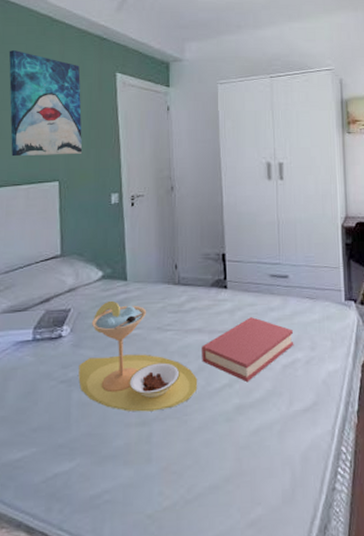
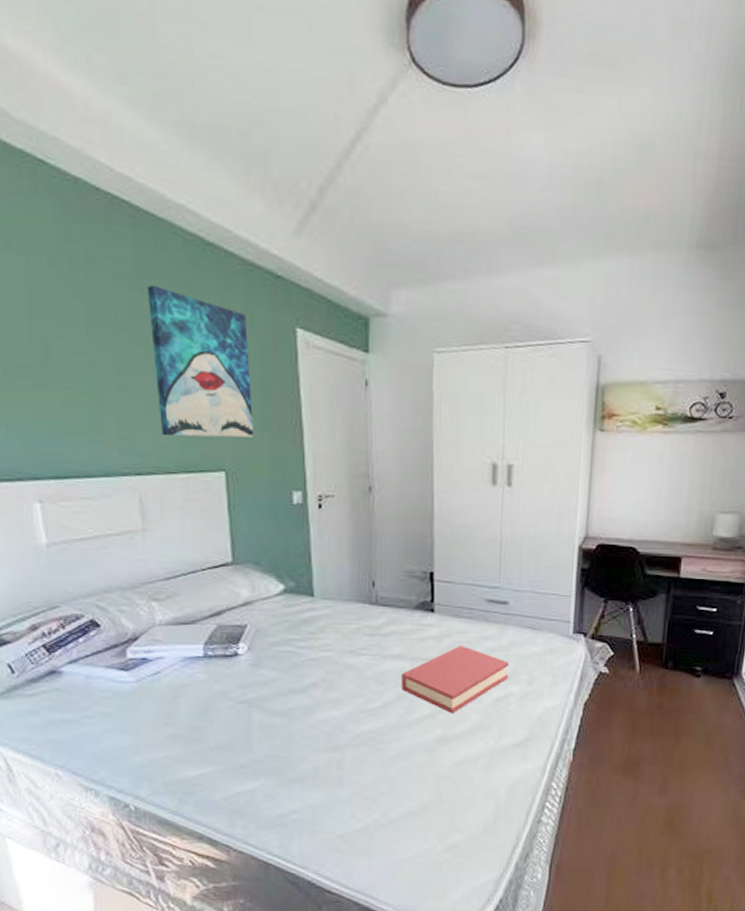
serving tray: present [78,300,198,412] -> none [259,618,396,738]

